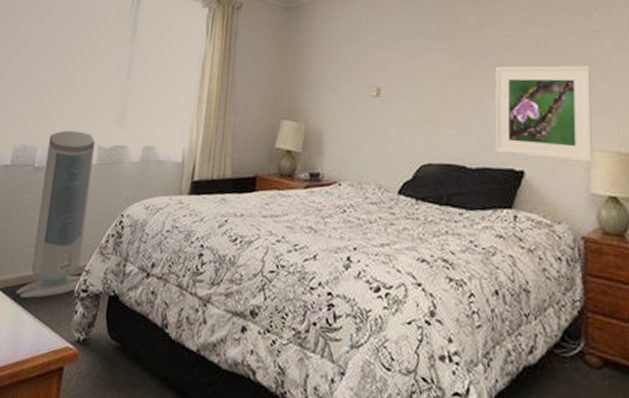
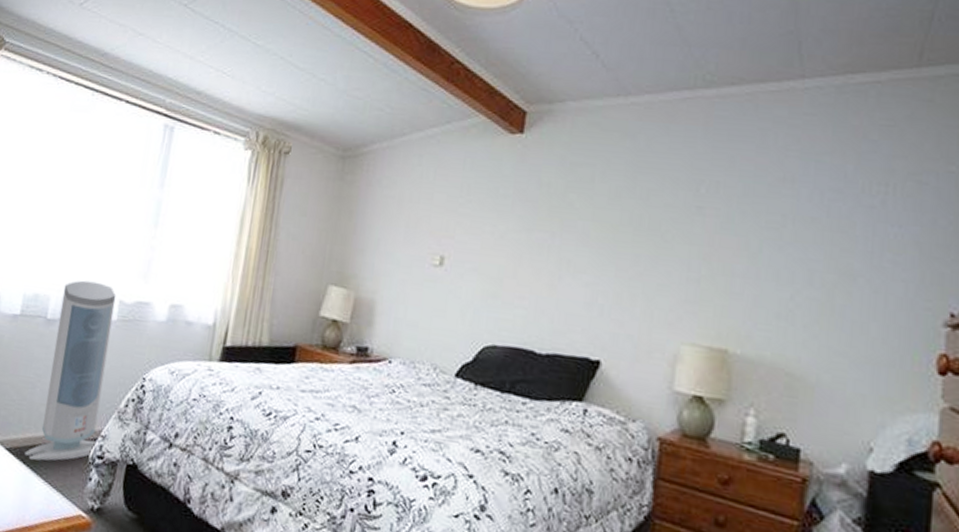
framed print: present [495,65,593,162] -> none [570,240,689,356]

